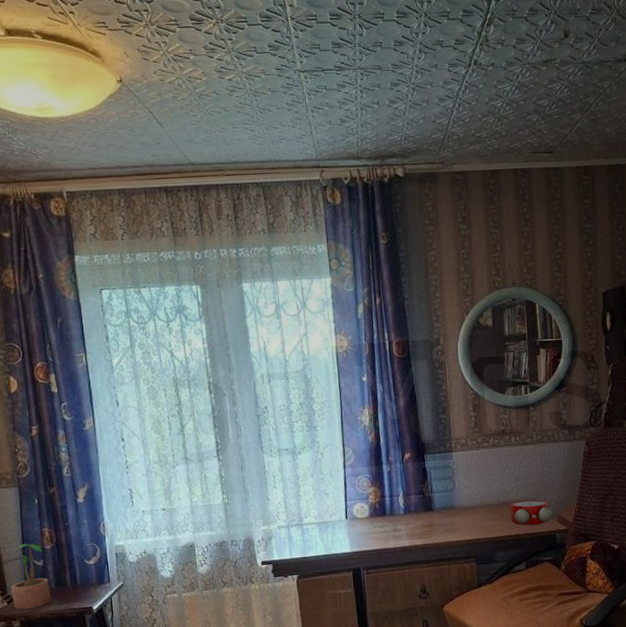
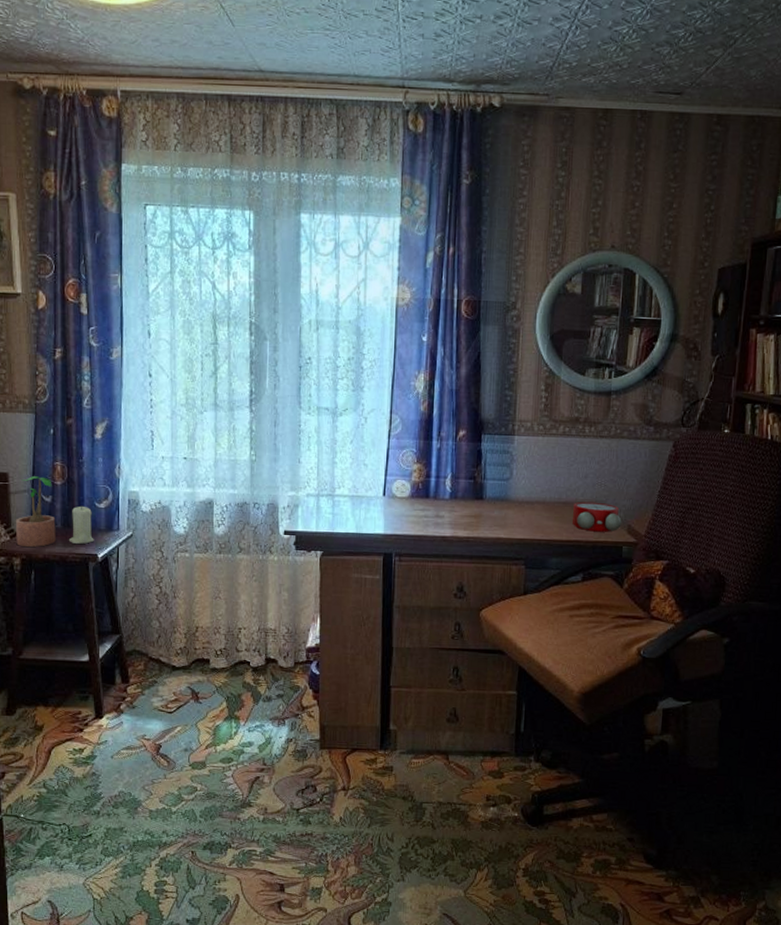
candle: none [63,564,88,600] -> present [68,505,94,544]

